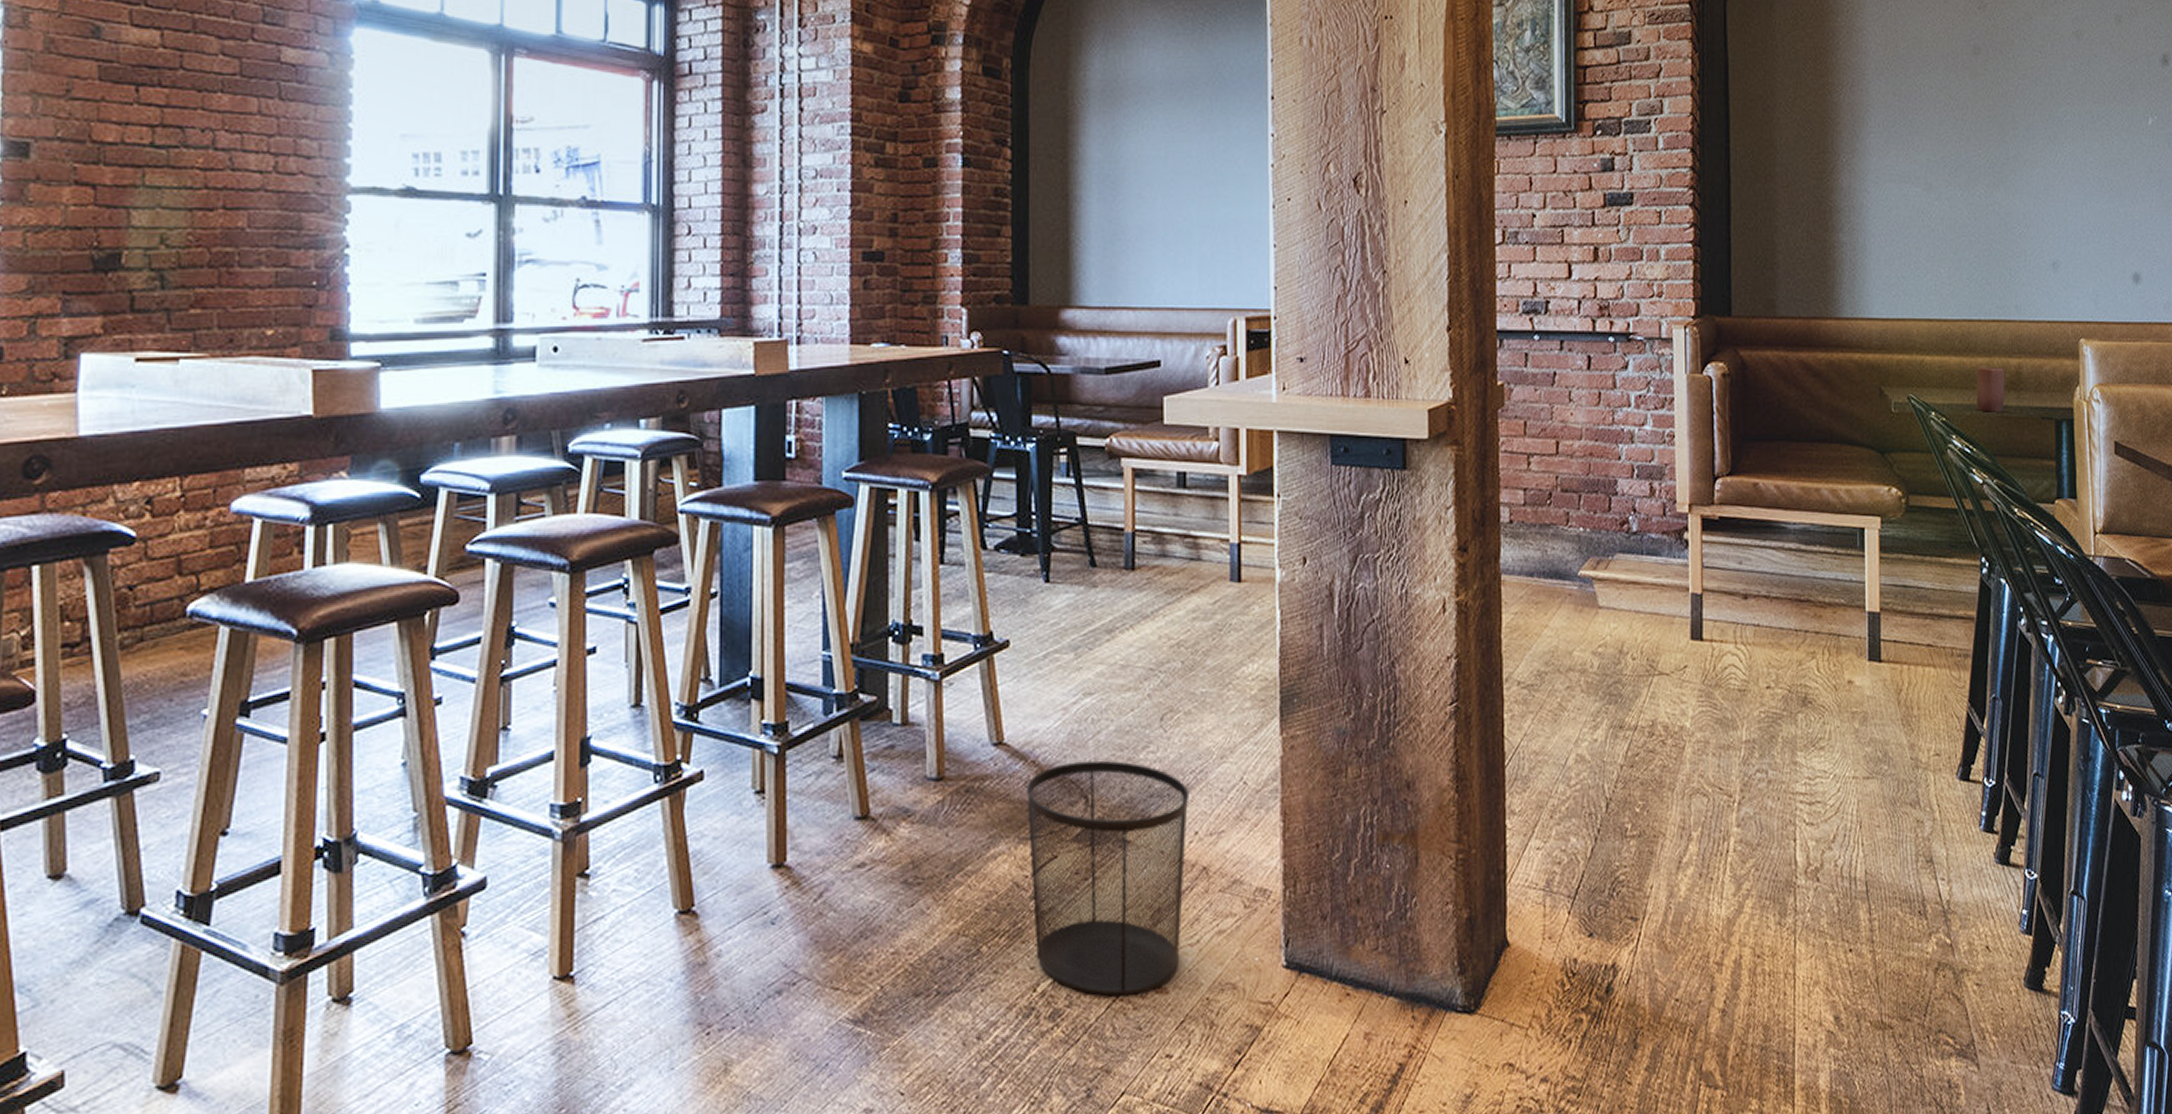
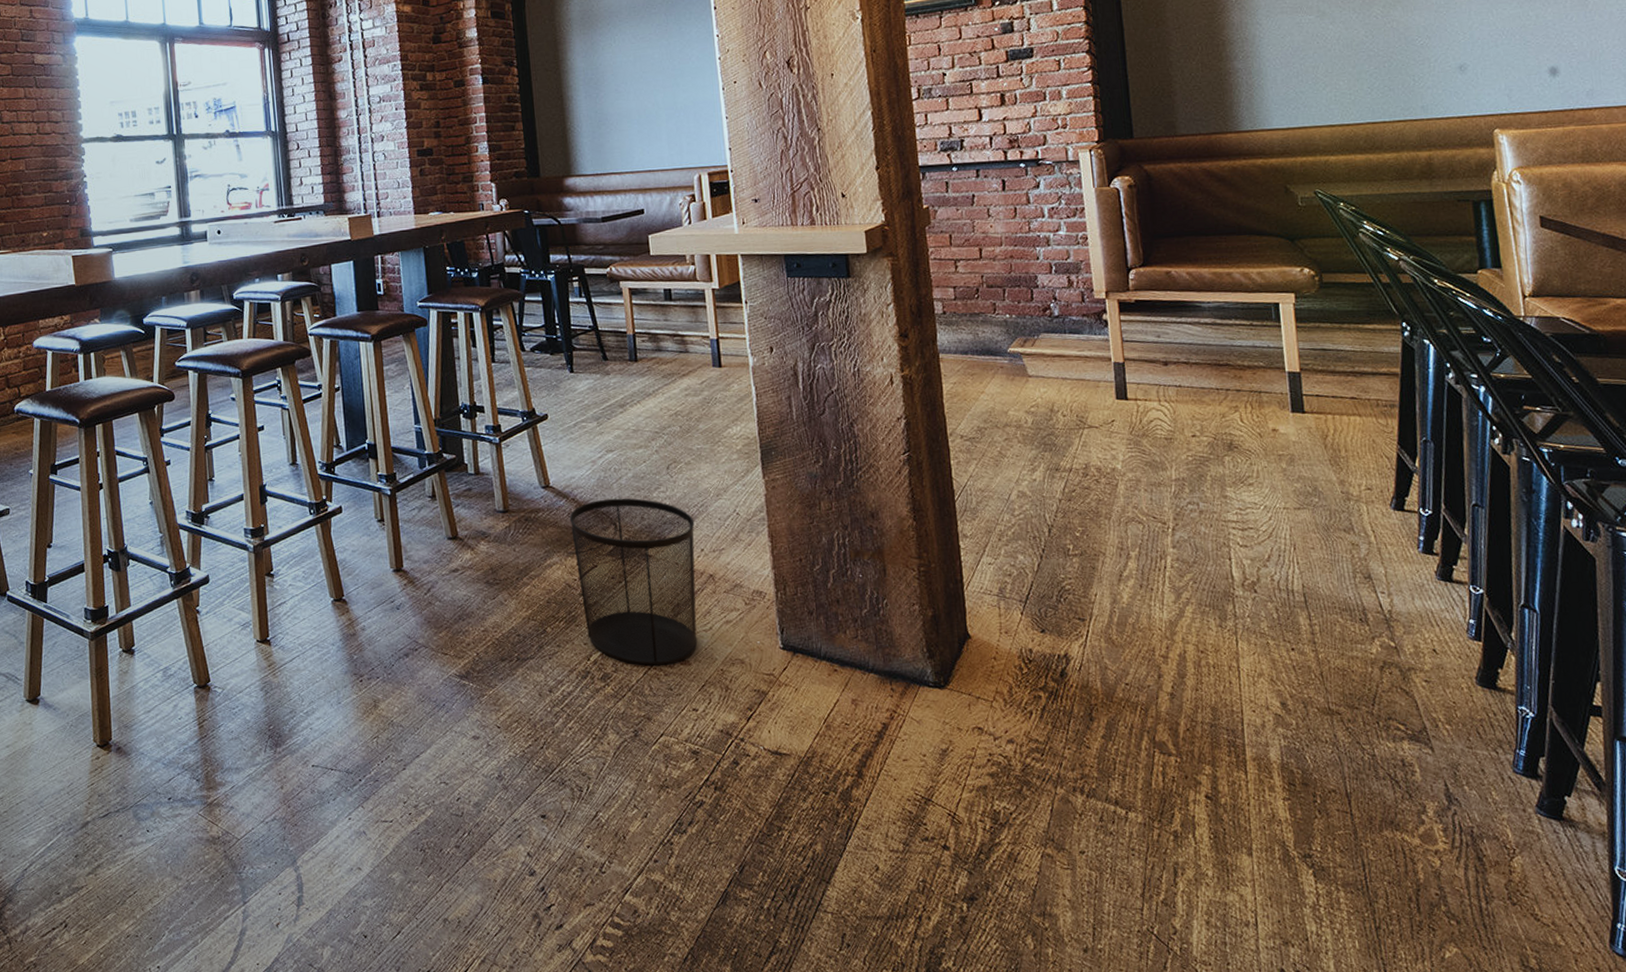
candle: present [1976,366,2005,412] -> none [1385,160,1417,200]

